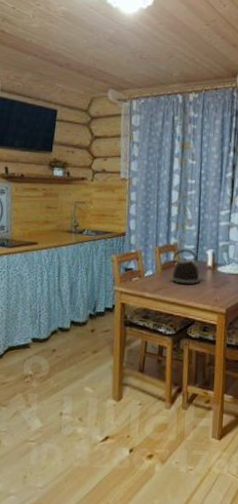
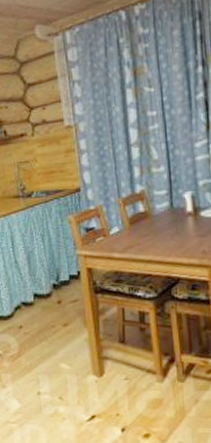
kettle: present [170,248,202,285] -> none [140,195,179,239]

